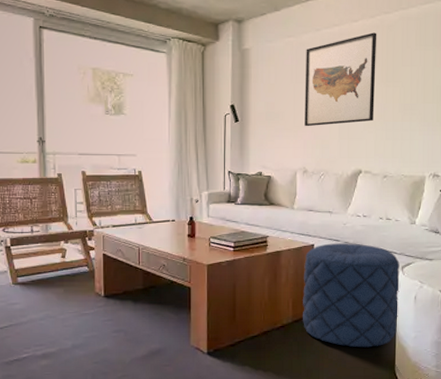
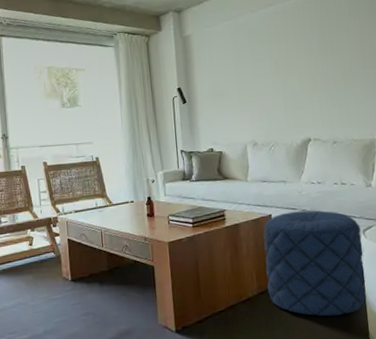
wall art: present [304,32,377,127] -> none [244,8,317,102]

